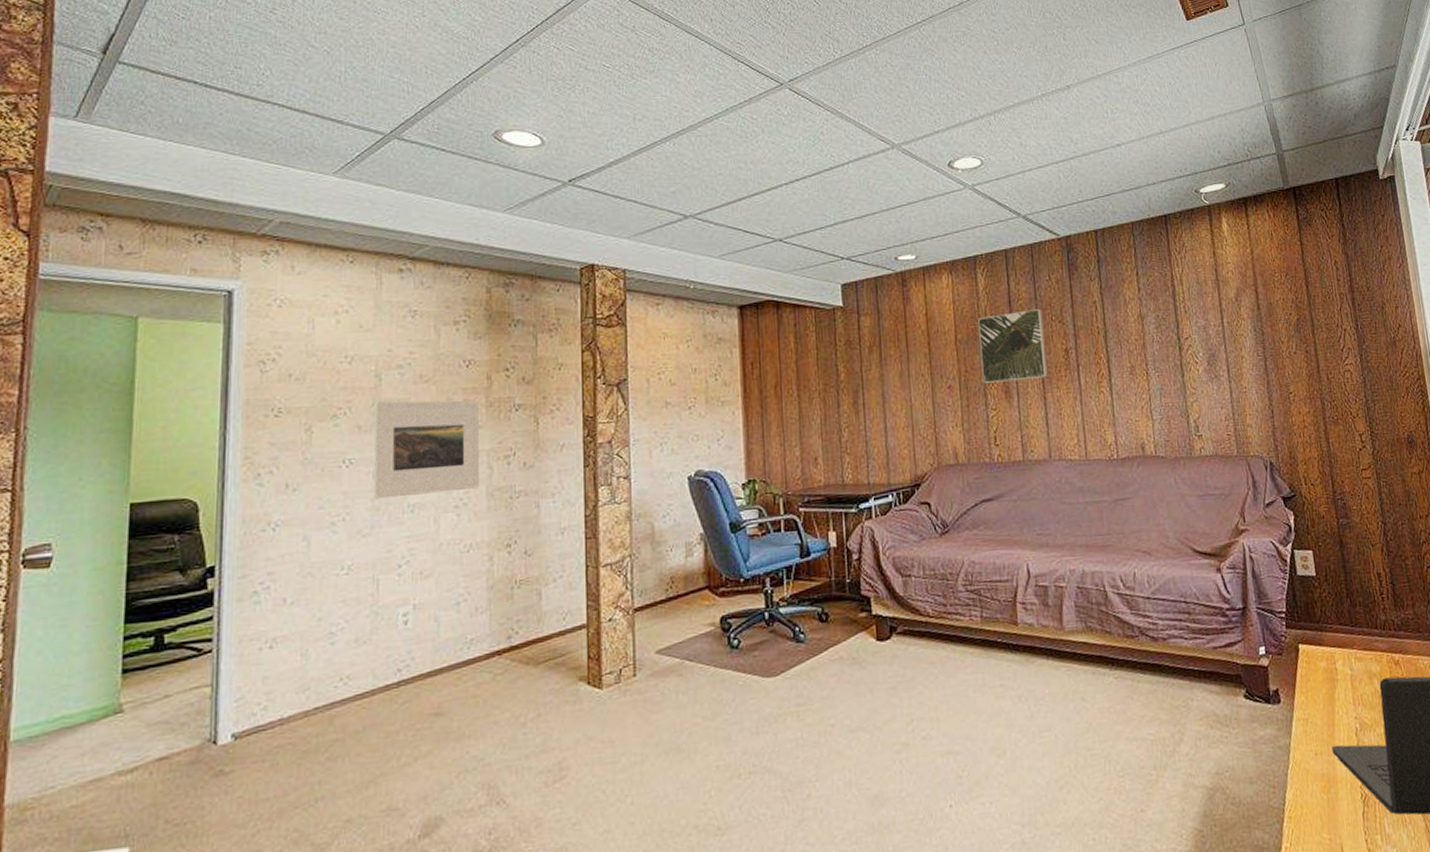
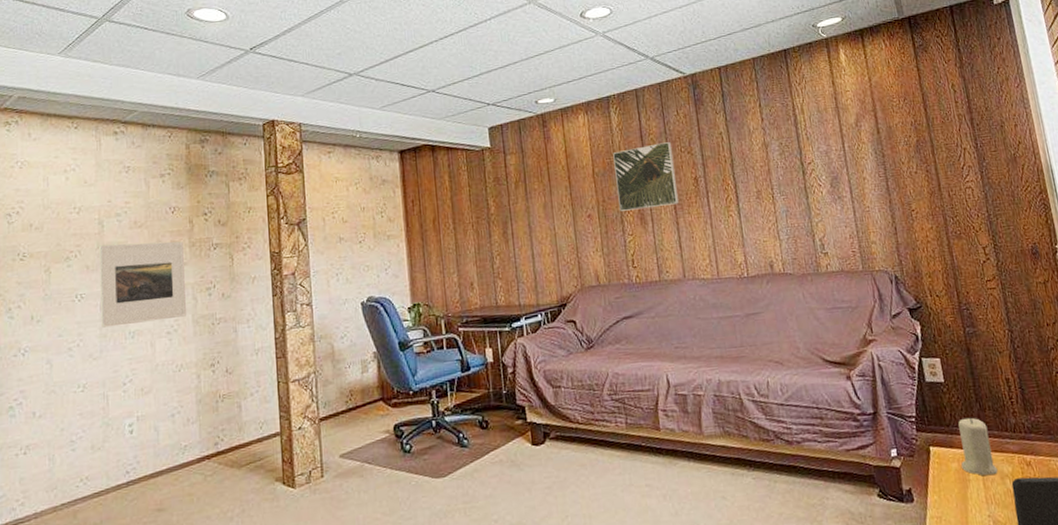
candle: none [1328,613,1366,675] -> present [958,417,998,475]

